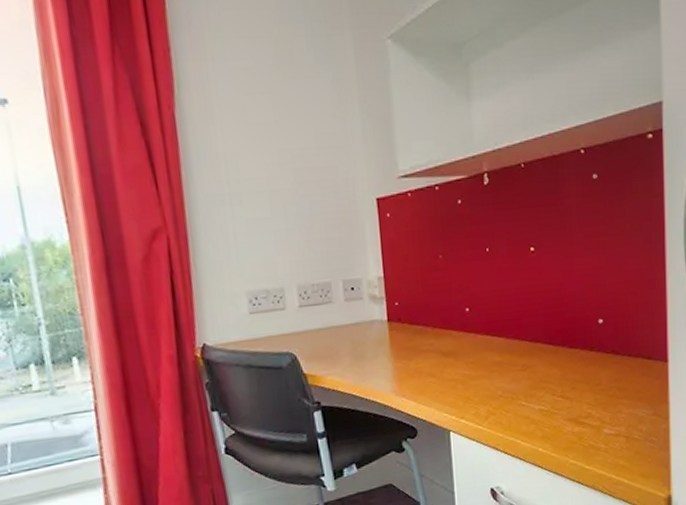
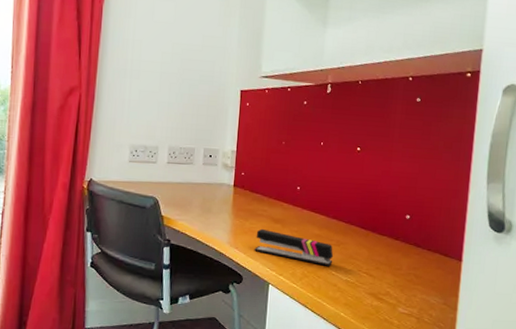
stapler: none [424,366,521,398] -> present [255,228,334,266]

